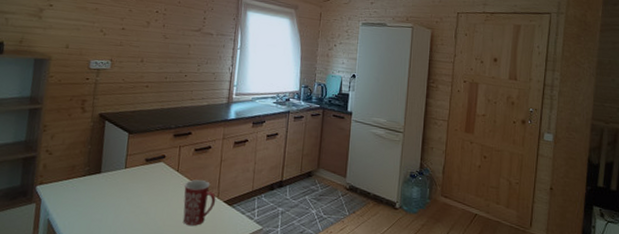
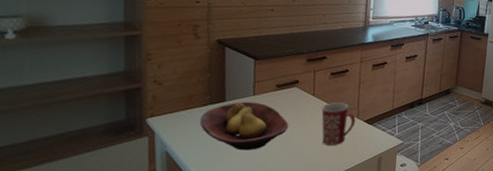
fruit bowl: none [77,174,154,225] -> present [199,101,289,151]

